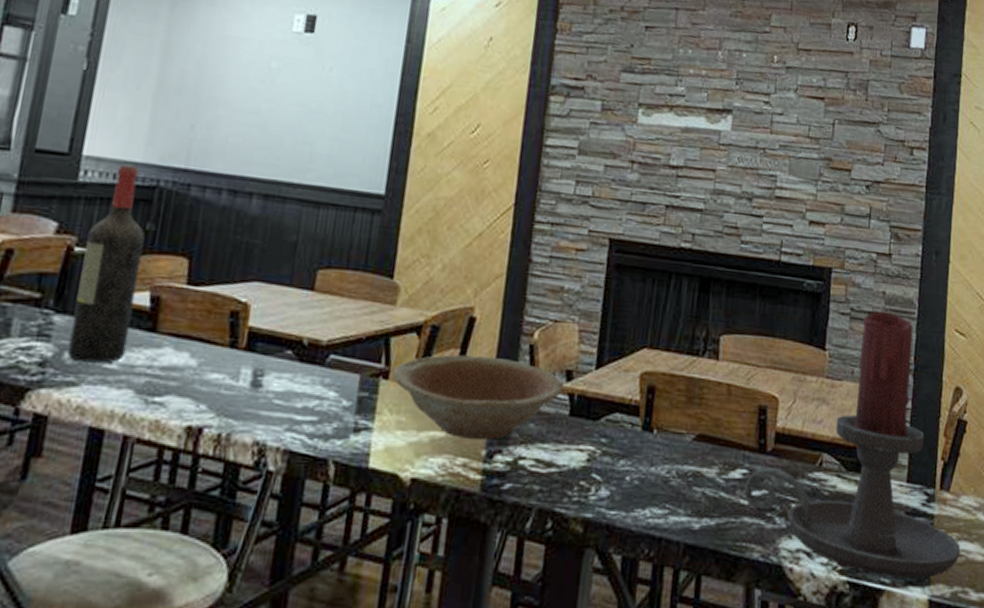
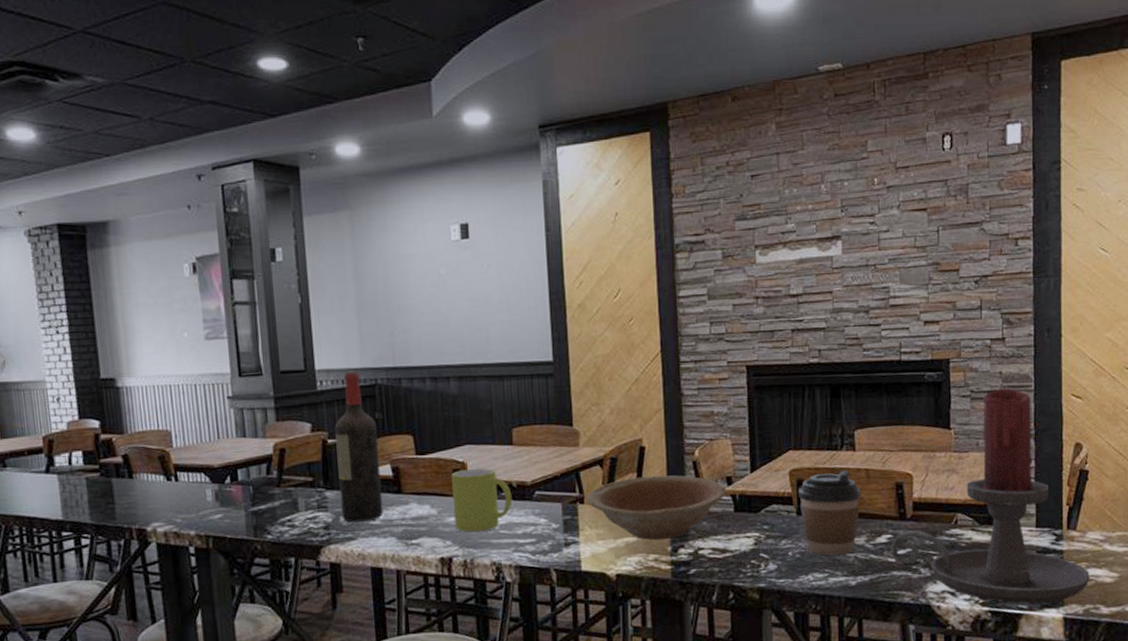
mug: none [215,313,300,398] -> present [451,468,512,532]
coffee cup: none [646,381,719,489] -> present [797,470,861,556]

